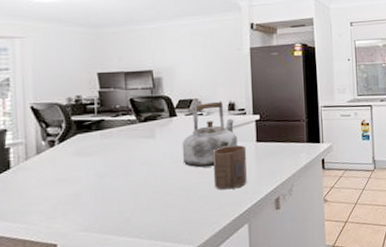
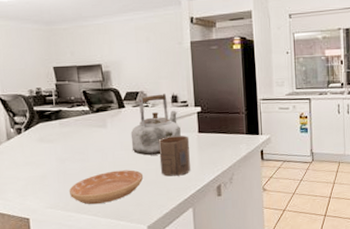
saucer: none [107,183,194,225] -> present [68,169,143,205]

